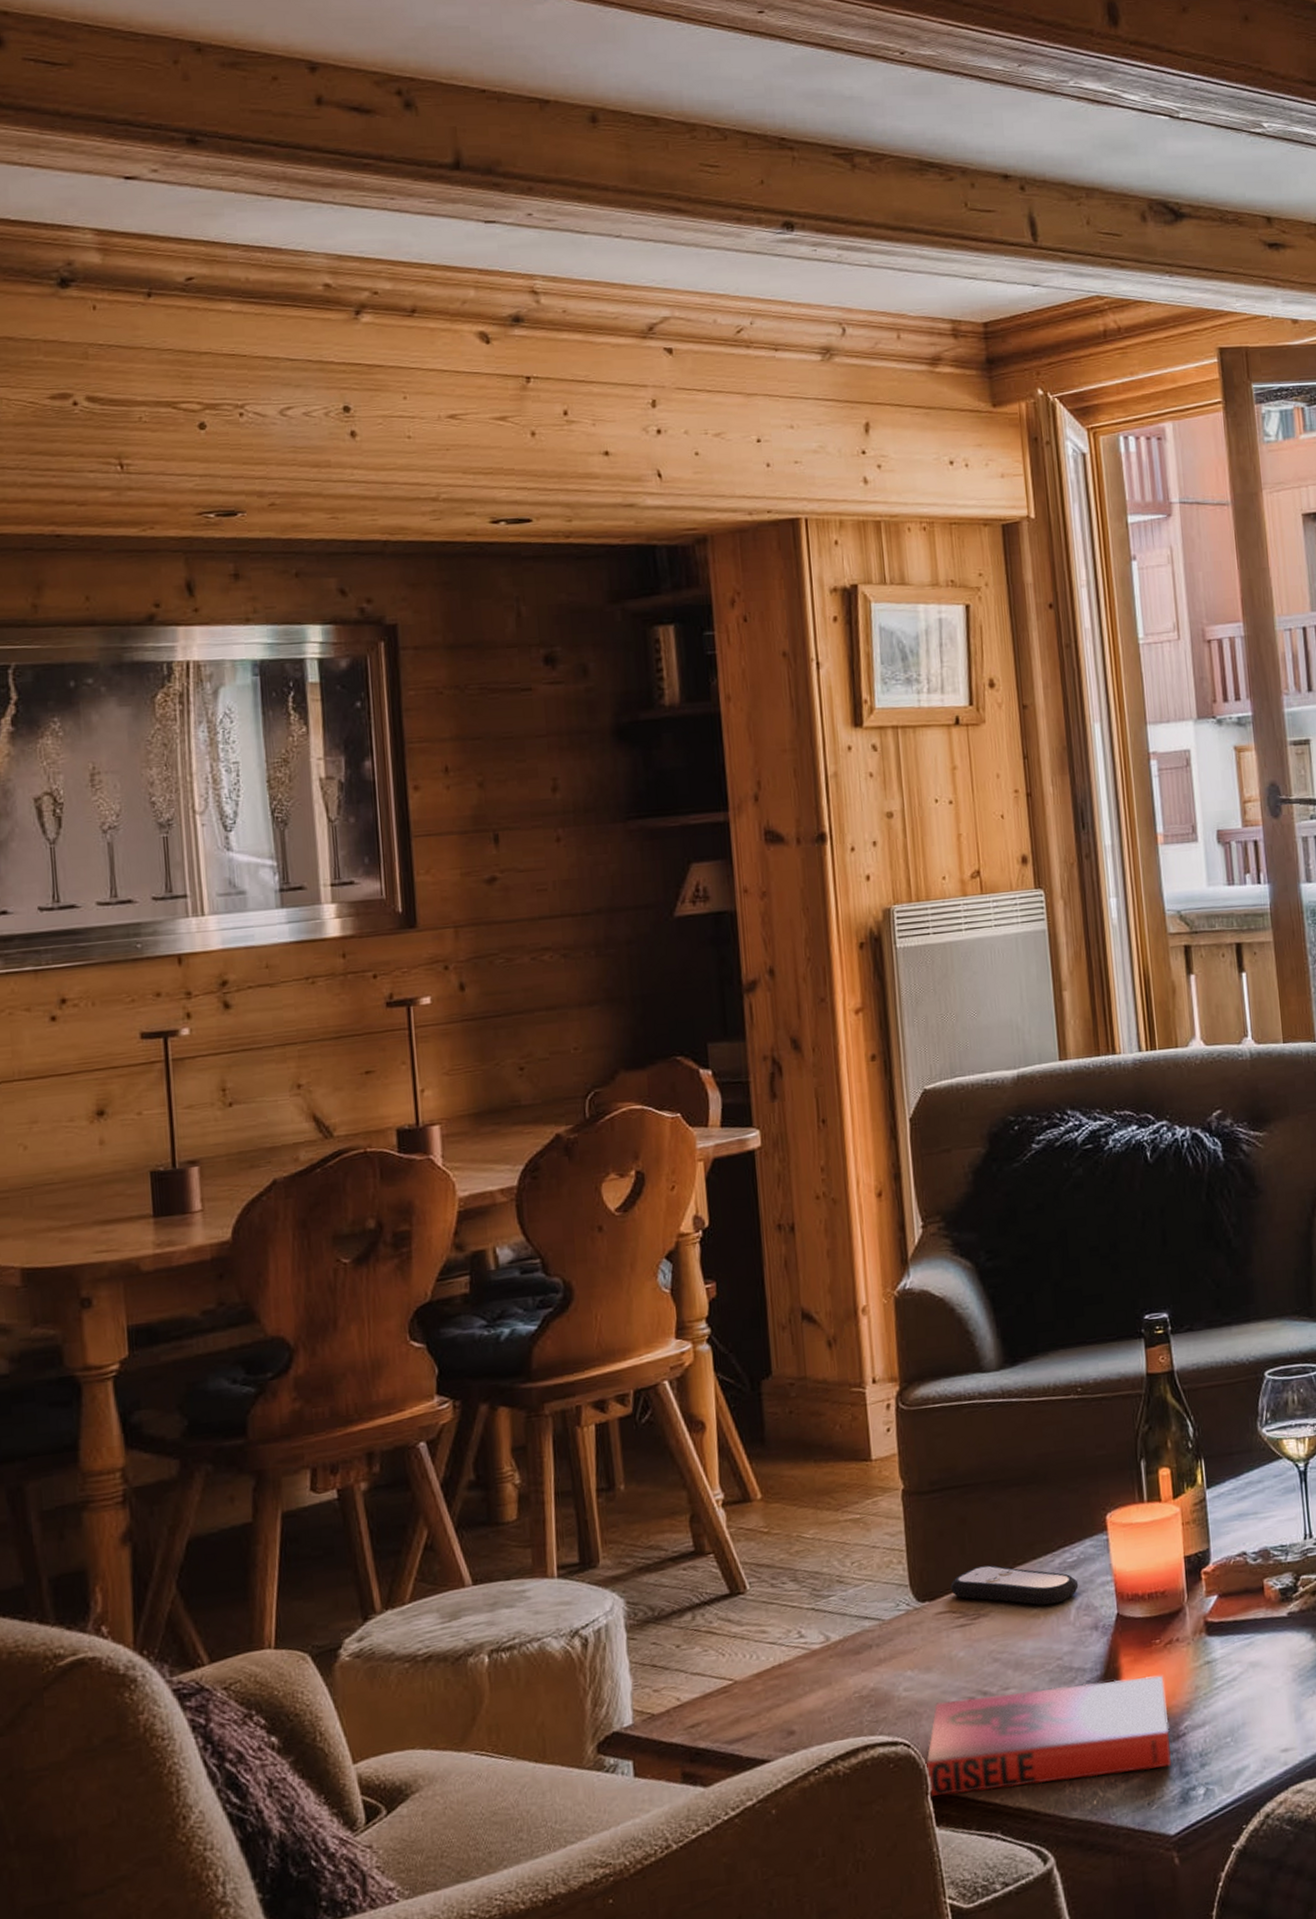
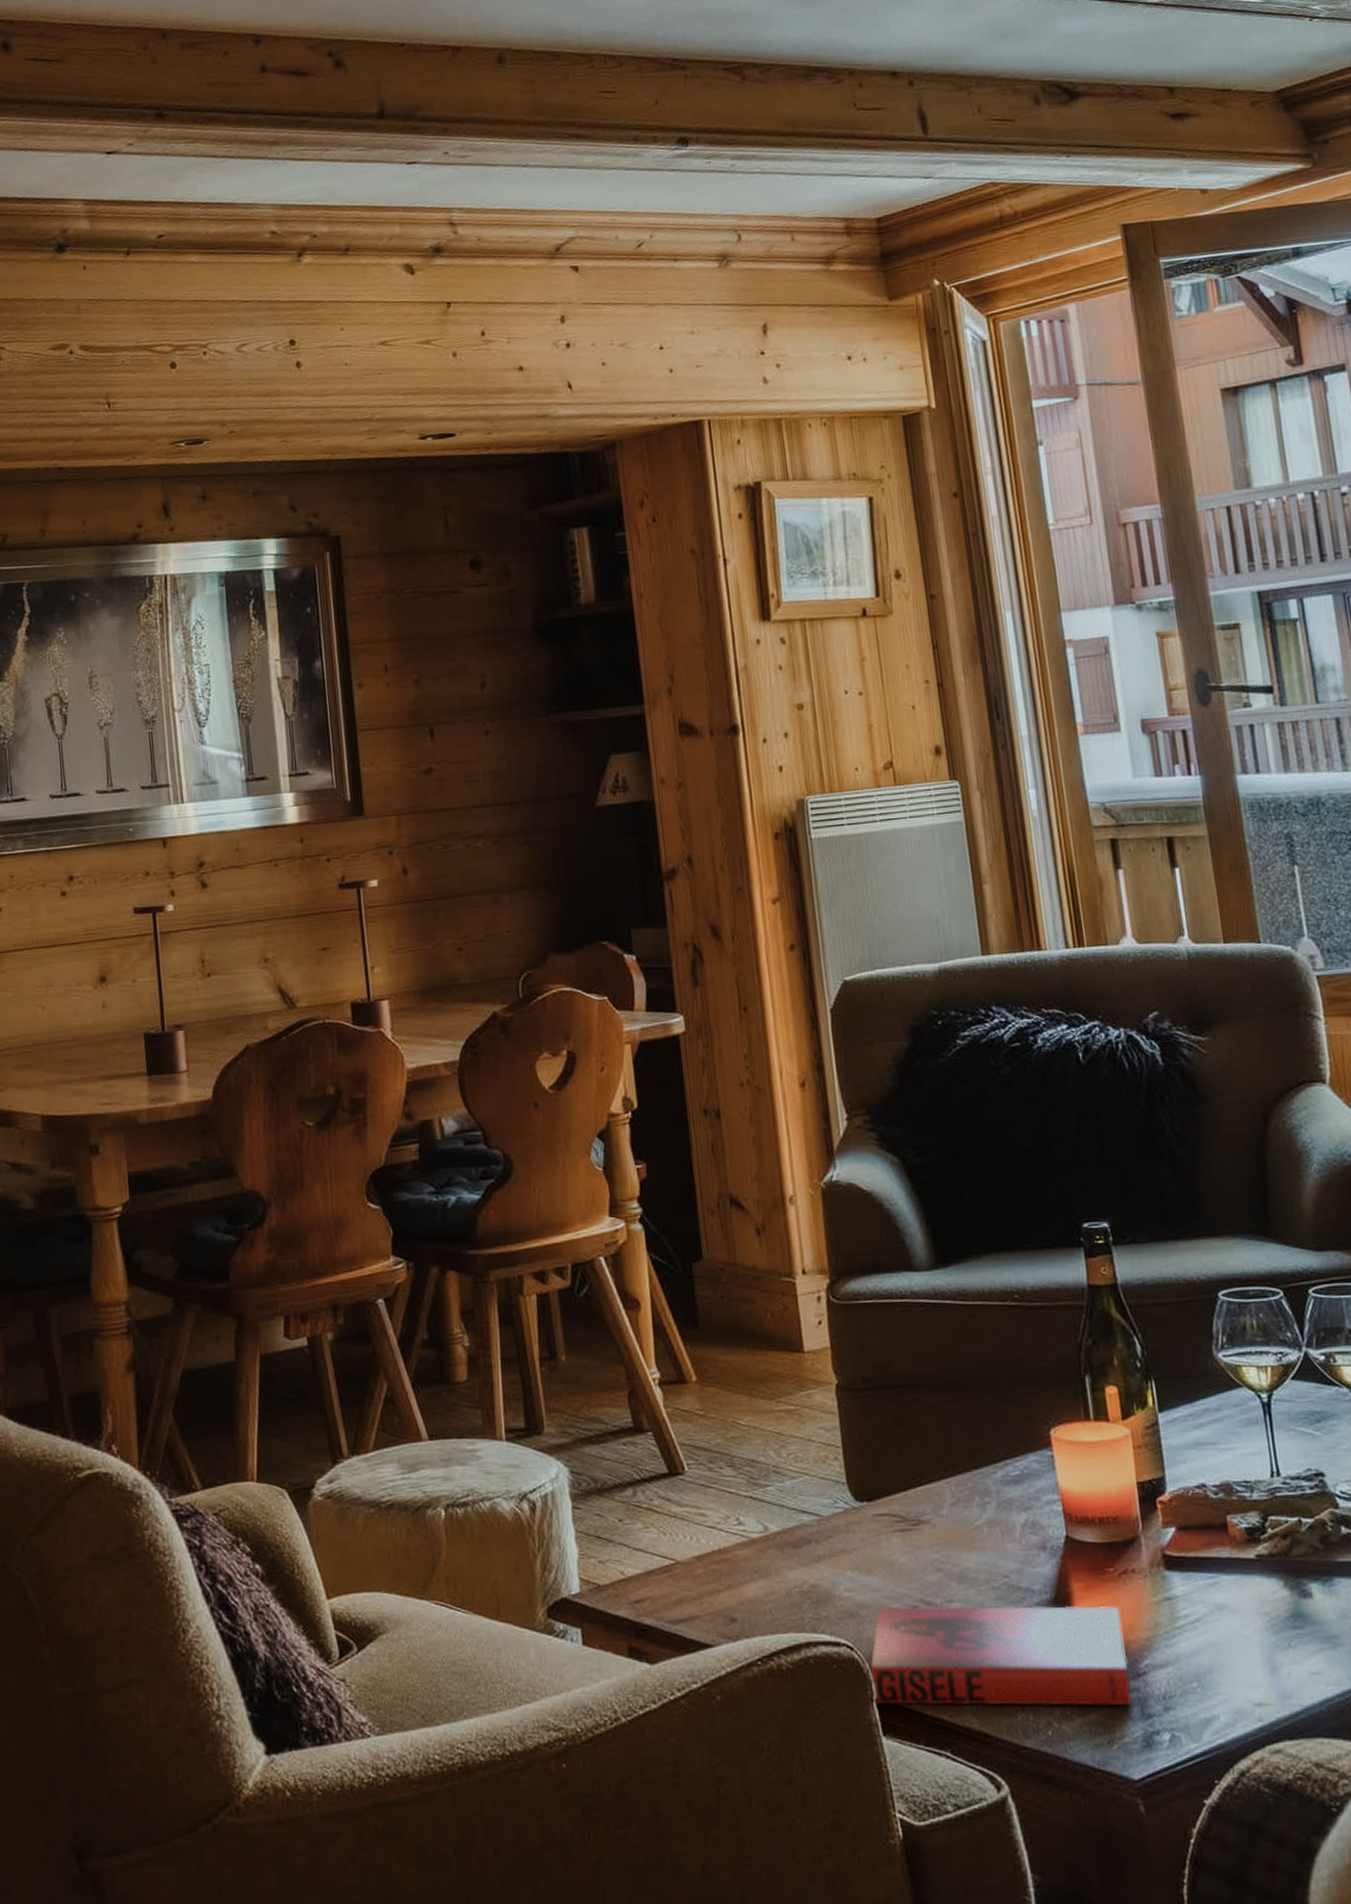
remote control: present [950,1565,1079,1605] -> none [888,1471,1024,1519]

